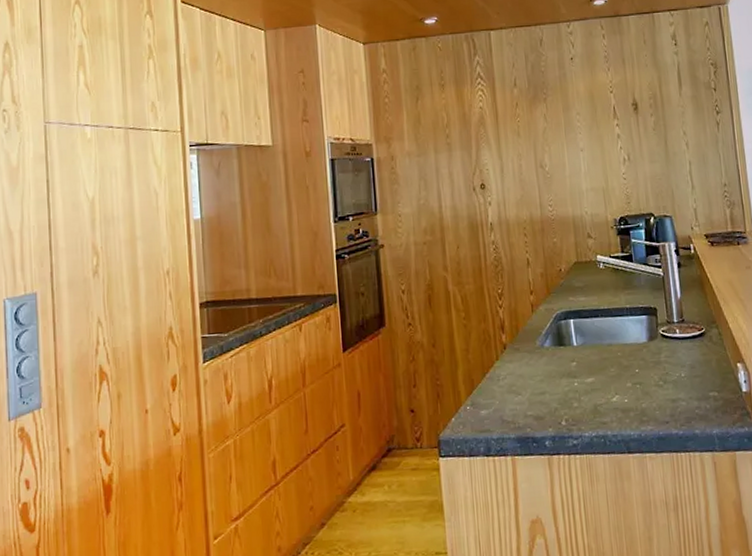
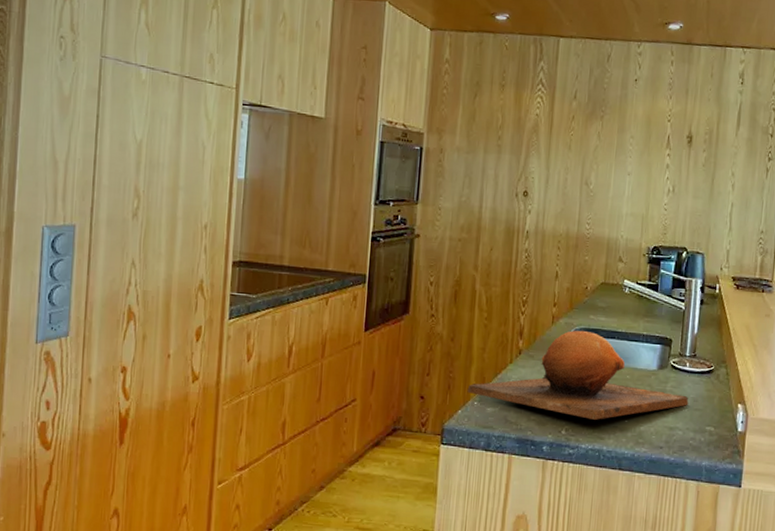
chopping board: none [457,314,687,405] -> present [467,330,689,420]

